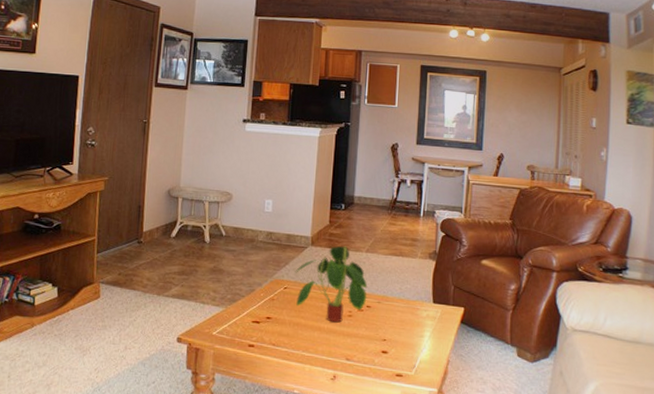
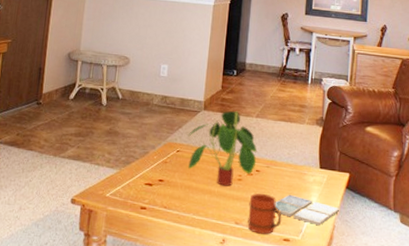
mug: none [359,329,395,370] -> present [247,193,282,235]
drink coaster: none [387,329,455,361] -> present [275,194,340,226]

